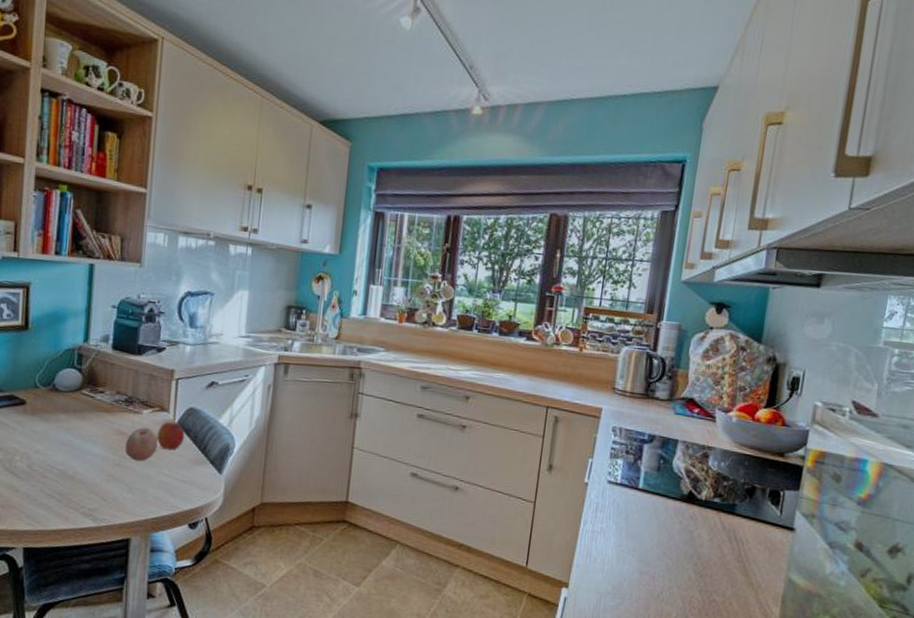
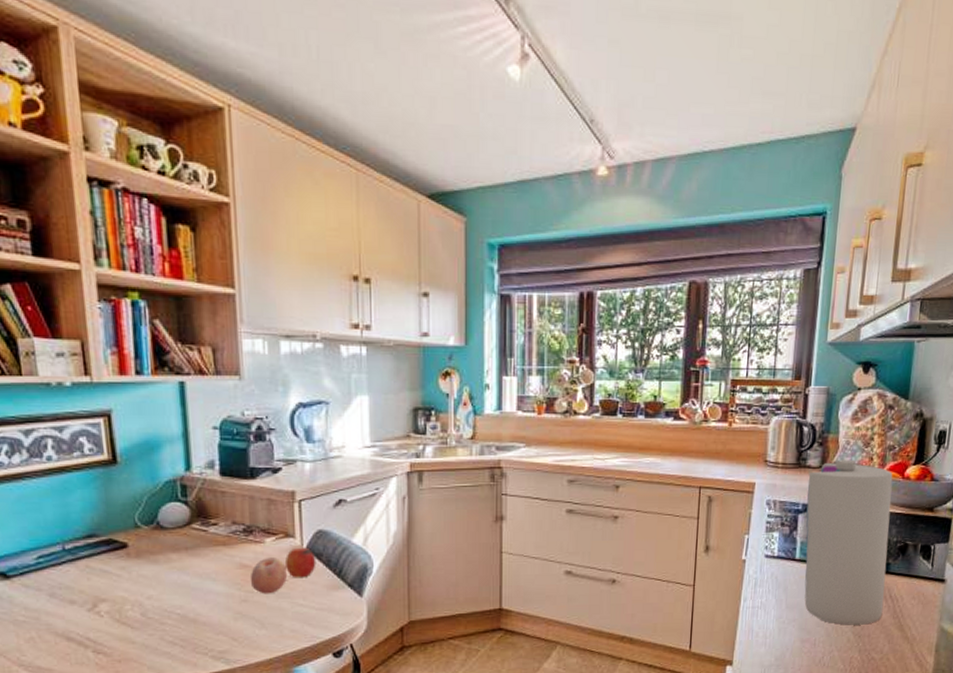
paper towel holder: none [645,395,743,565] -> present [804,459,893,625]

